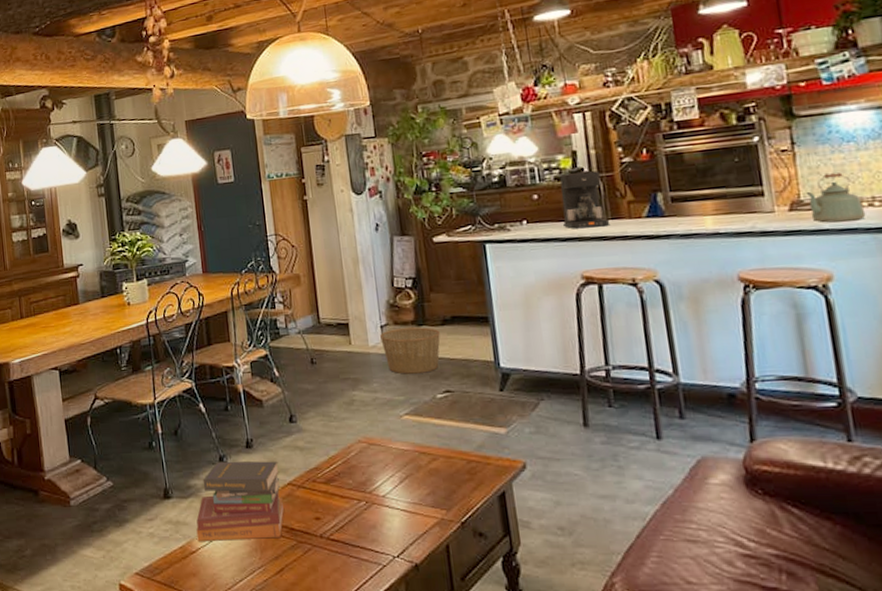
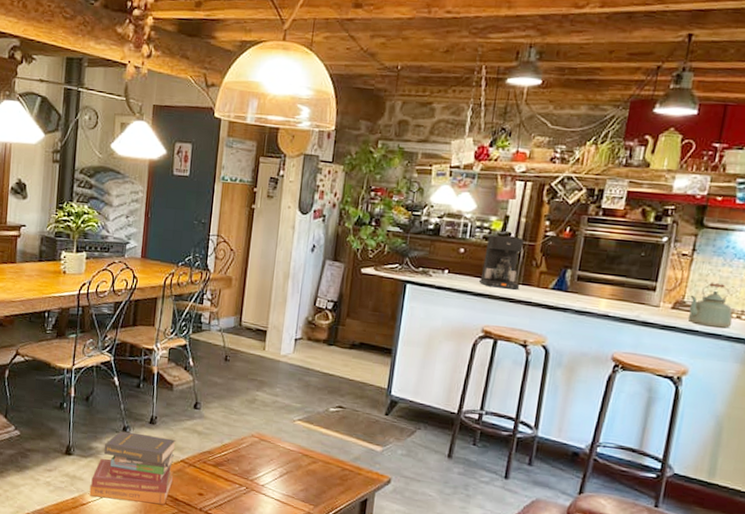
basket: present [380,327,440,374] -> none [292,344,346,388]

